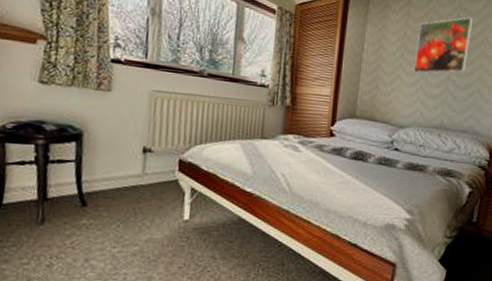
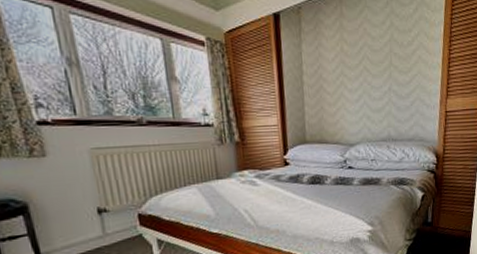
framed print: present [413,17,473,74] -> none [355,23,406,88]

